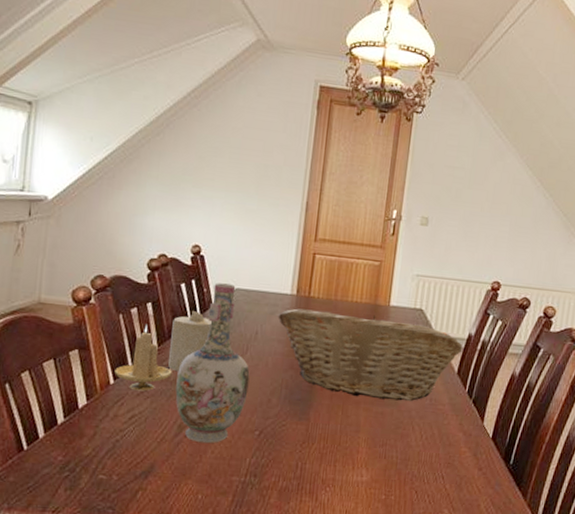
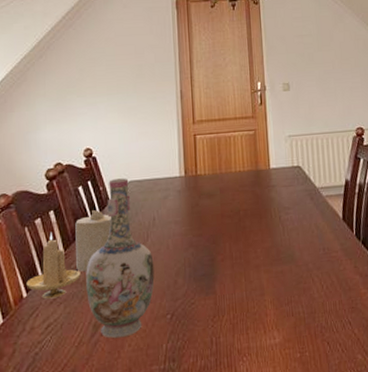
fruit basket: present [278,308,463,402] -> none [171,180,343,261]

